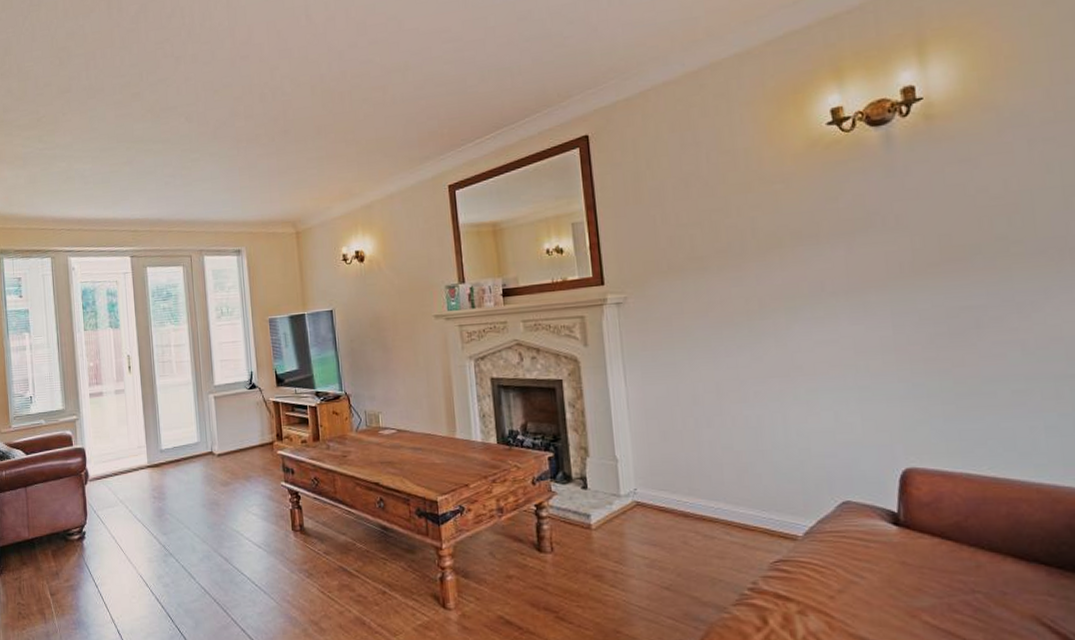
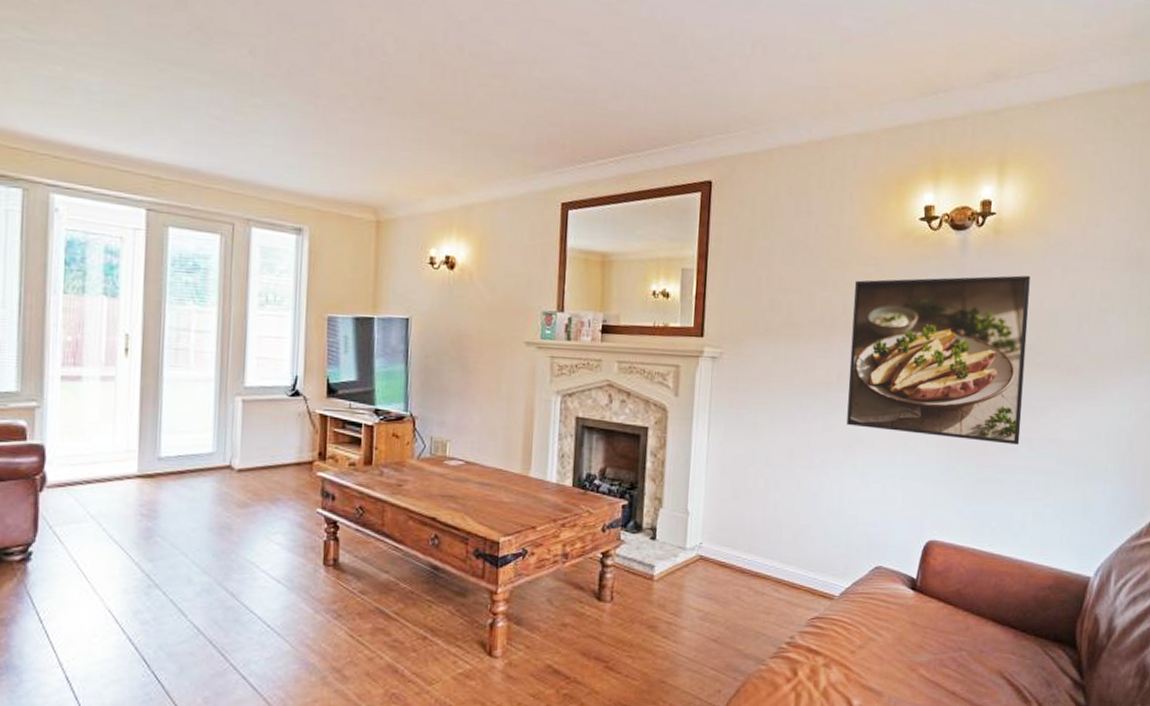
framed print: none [761,156,1008,353] -> present [846,275,1030,445]

